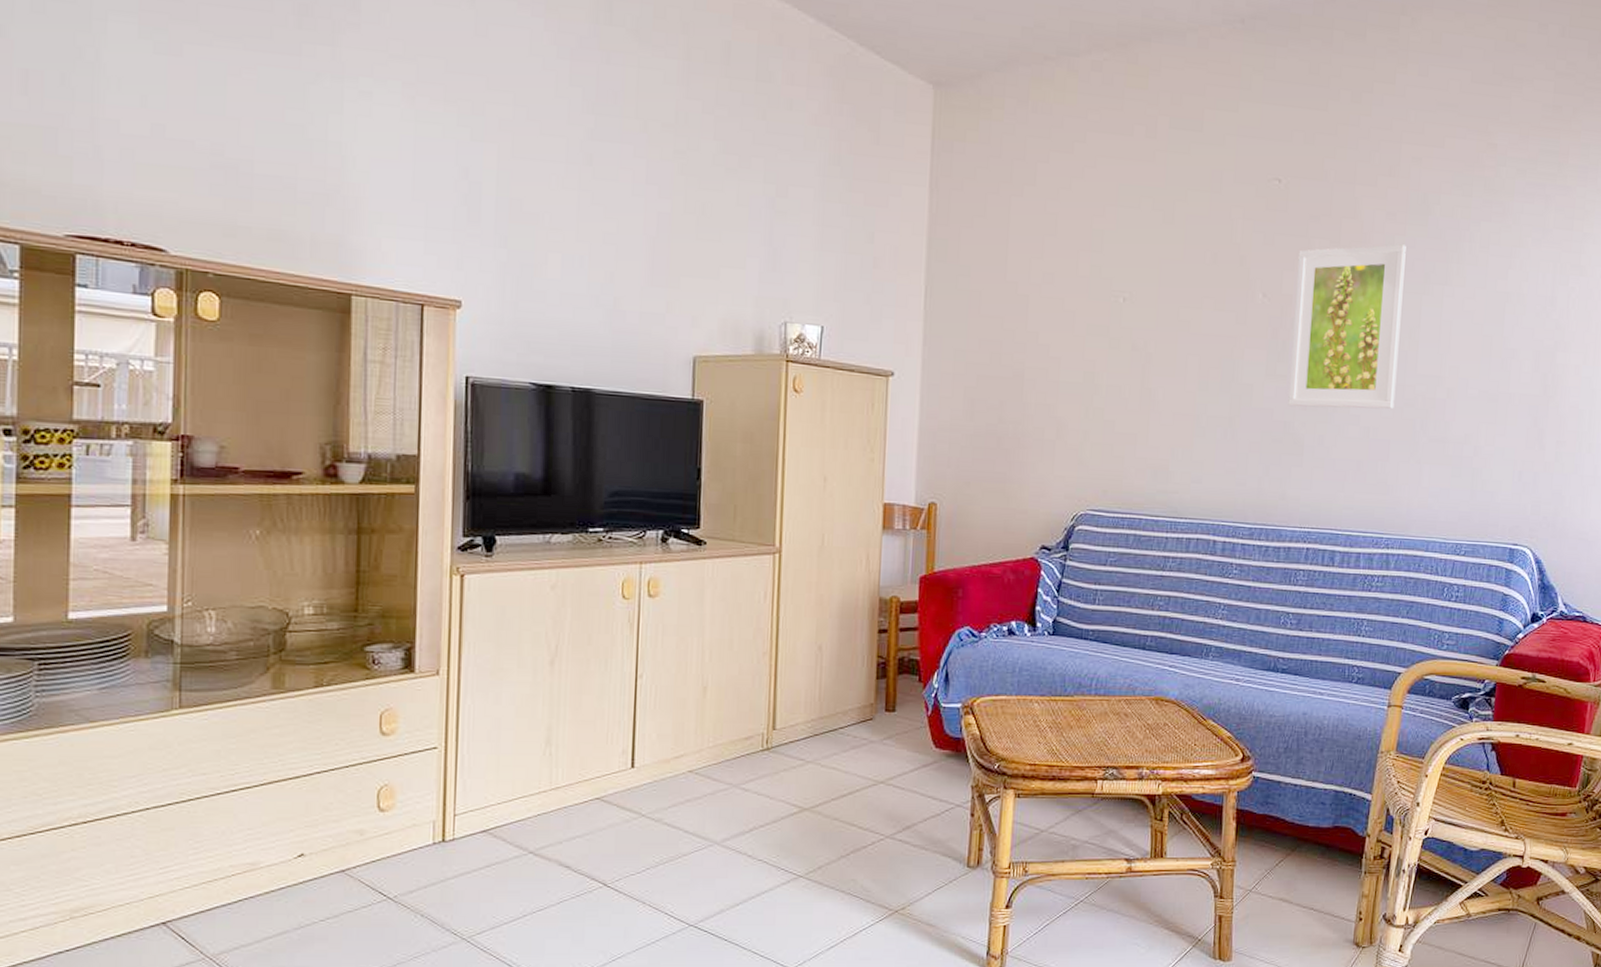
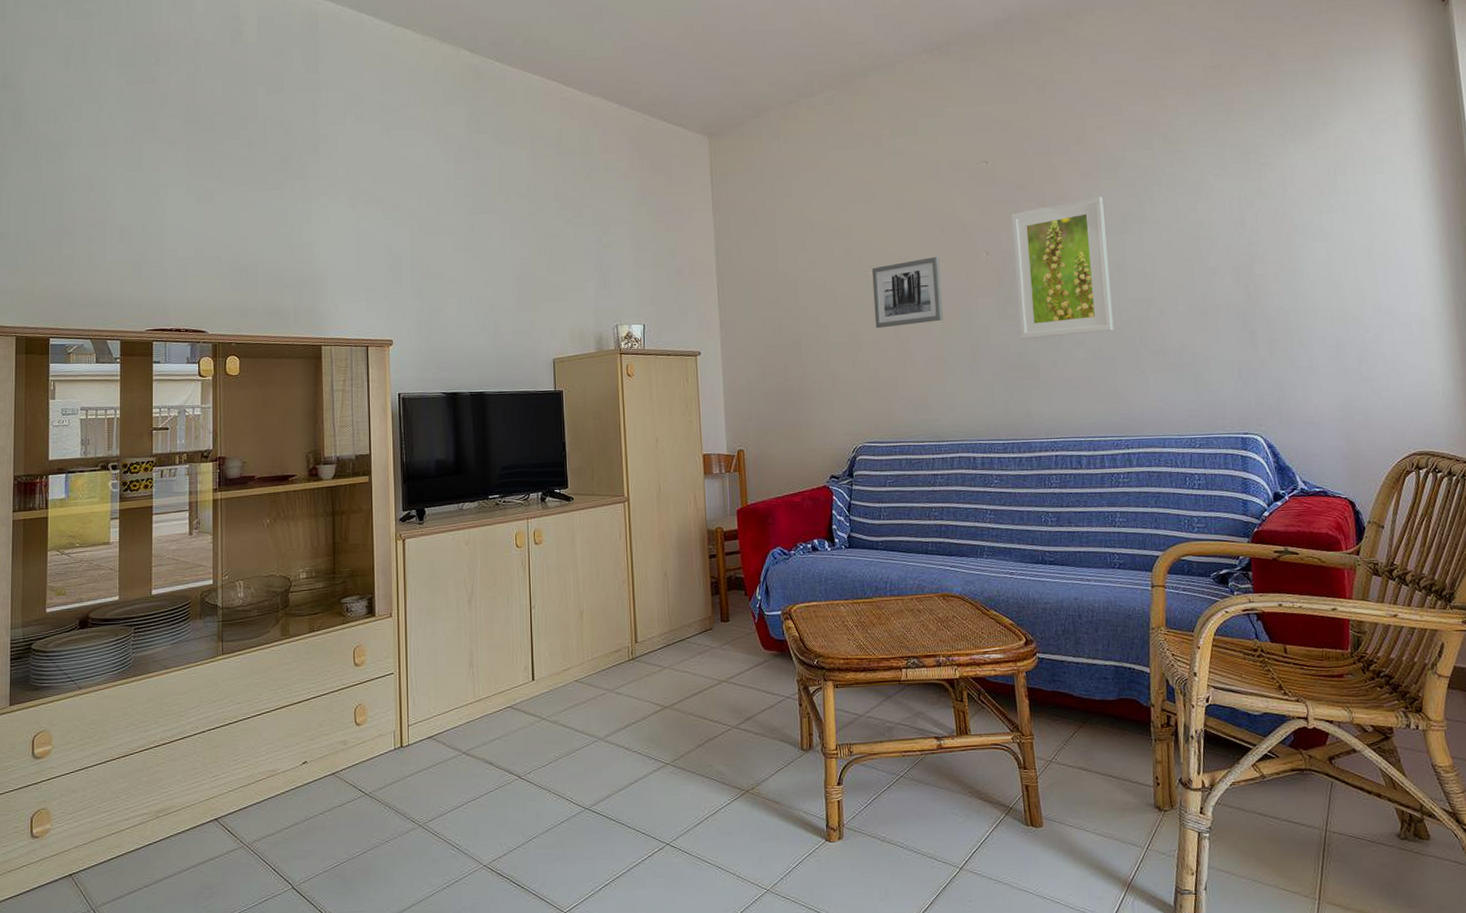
wall art: none [1118,290,1206,372] -> present [872,257,943,328]

